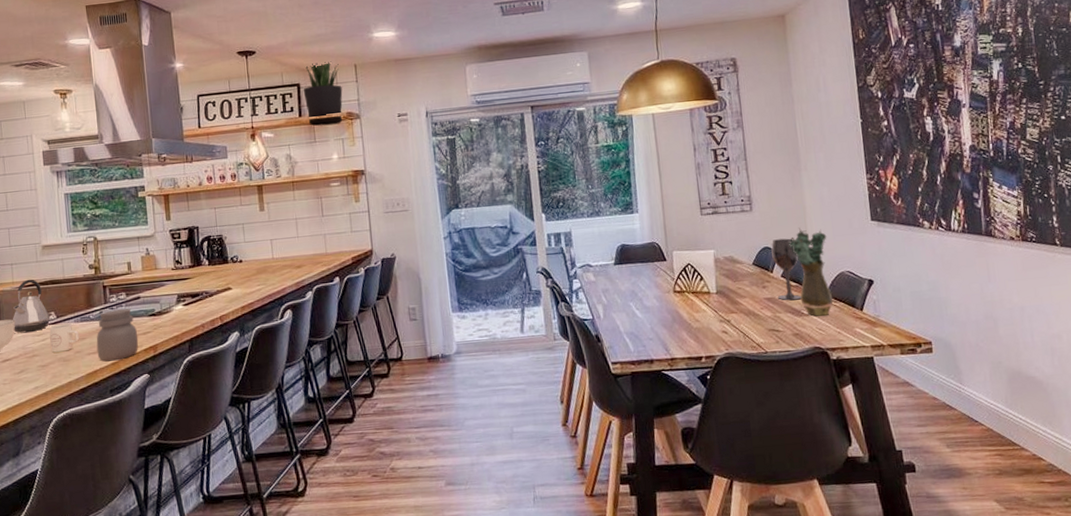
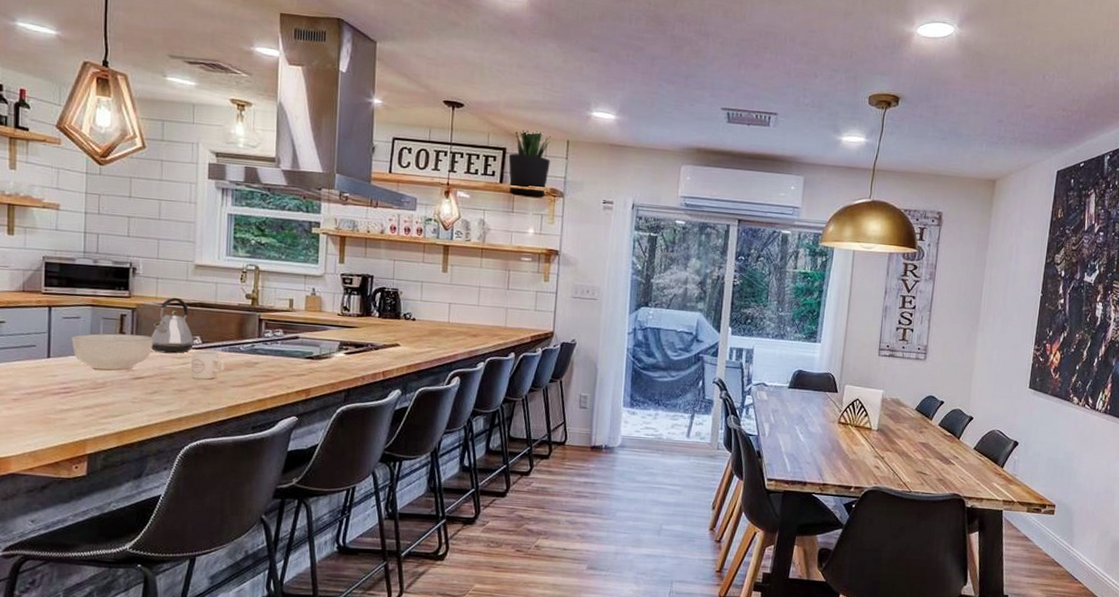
jar: present [96,309,139,362] -> none [243,345,291,398]
wine glass: present [771,238,802,301] -> none [931,390,957,449]
vase: present [789,227,834,317] -> none [951,383,987,467]

